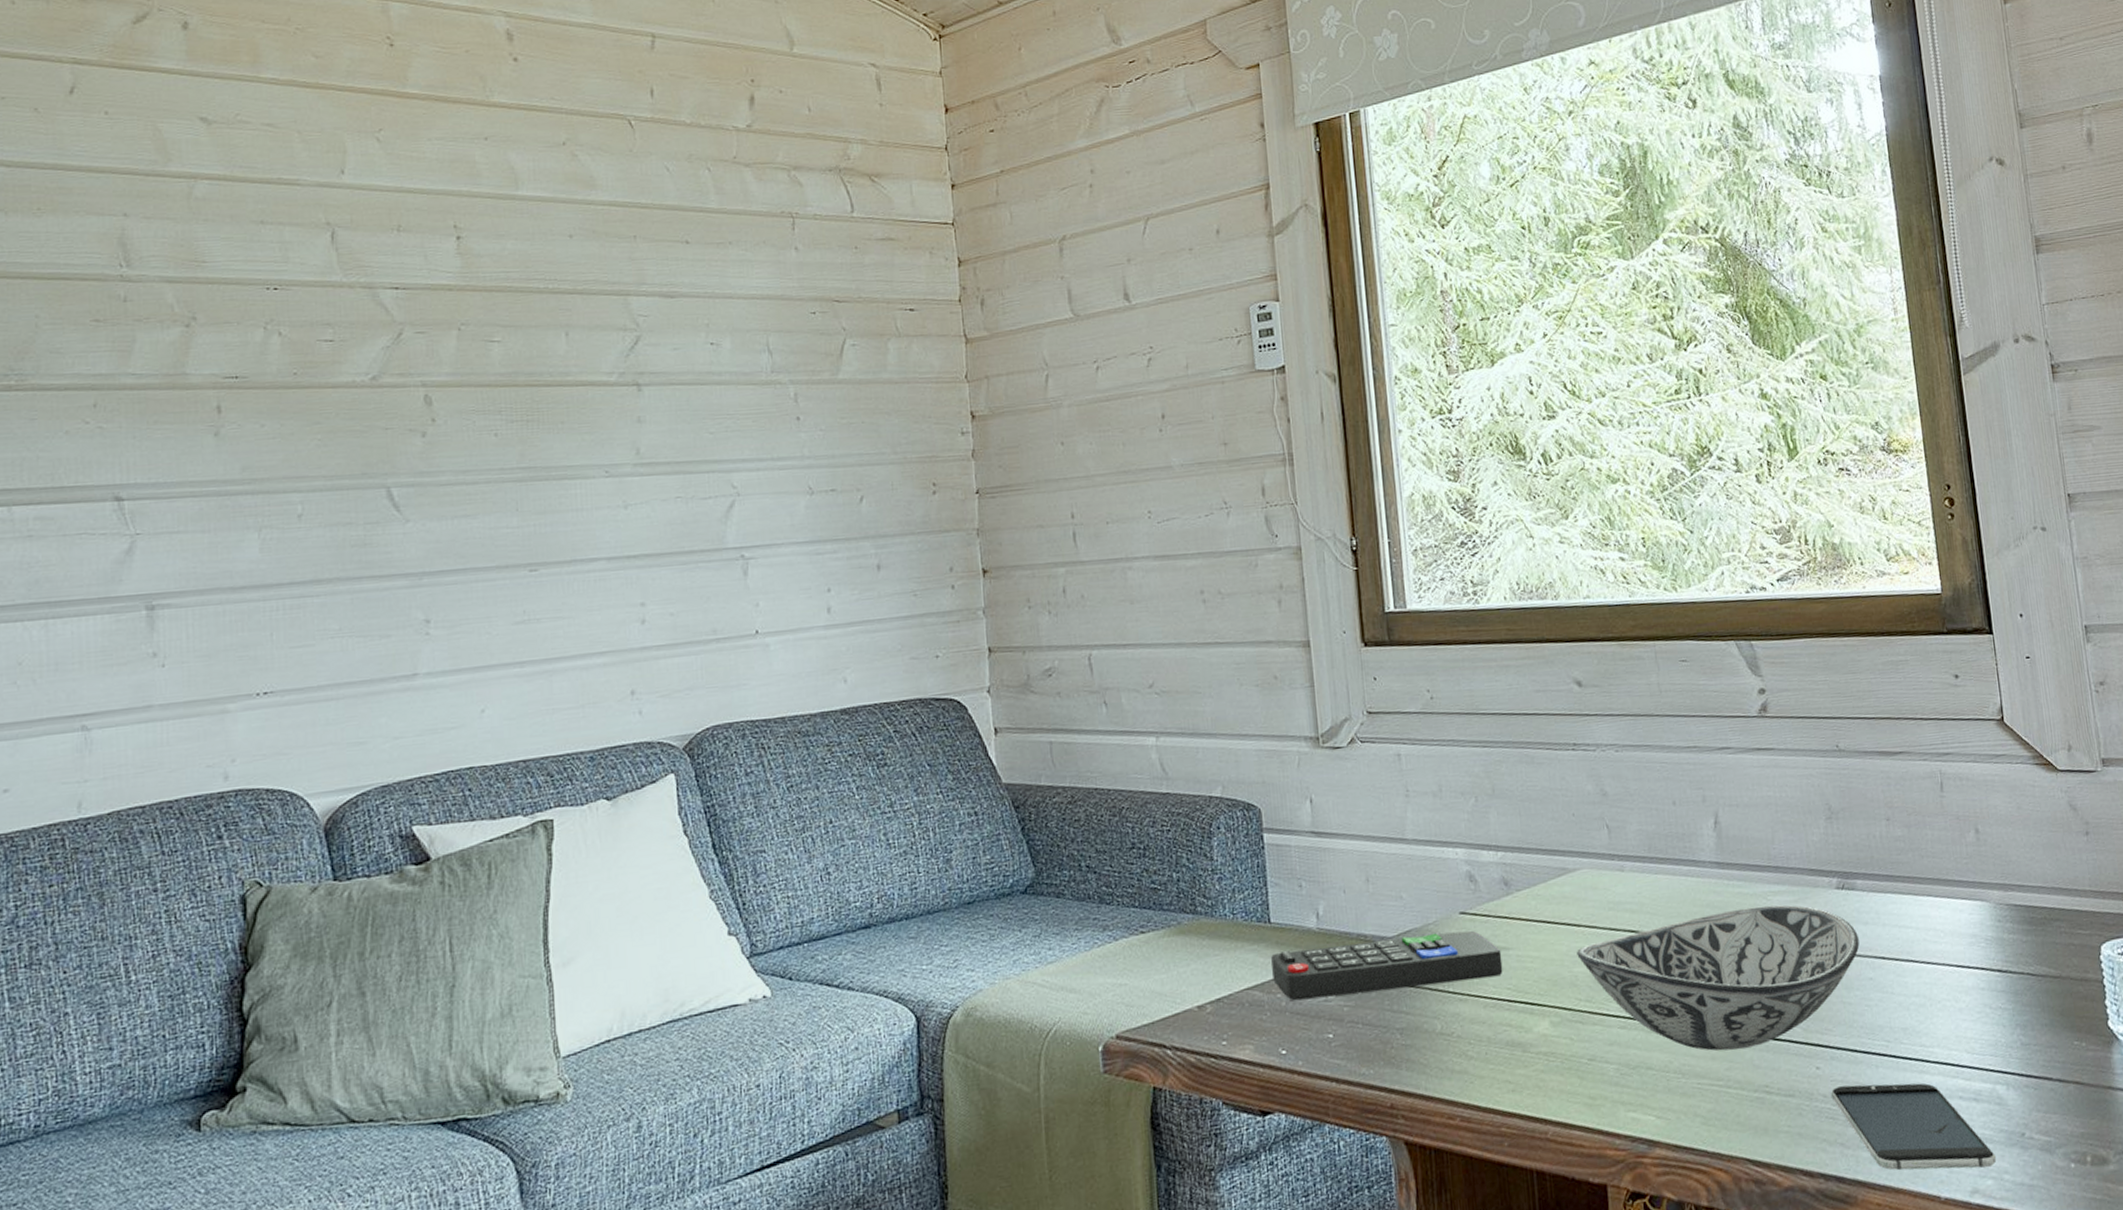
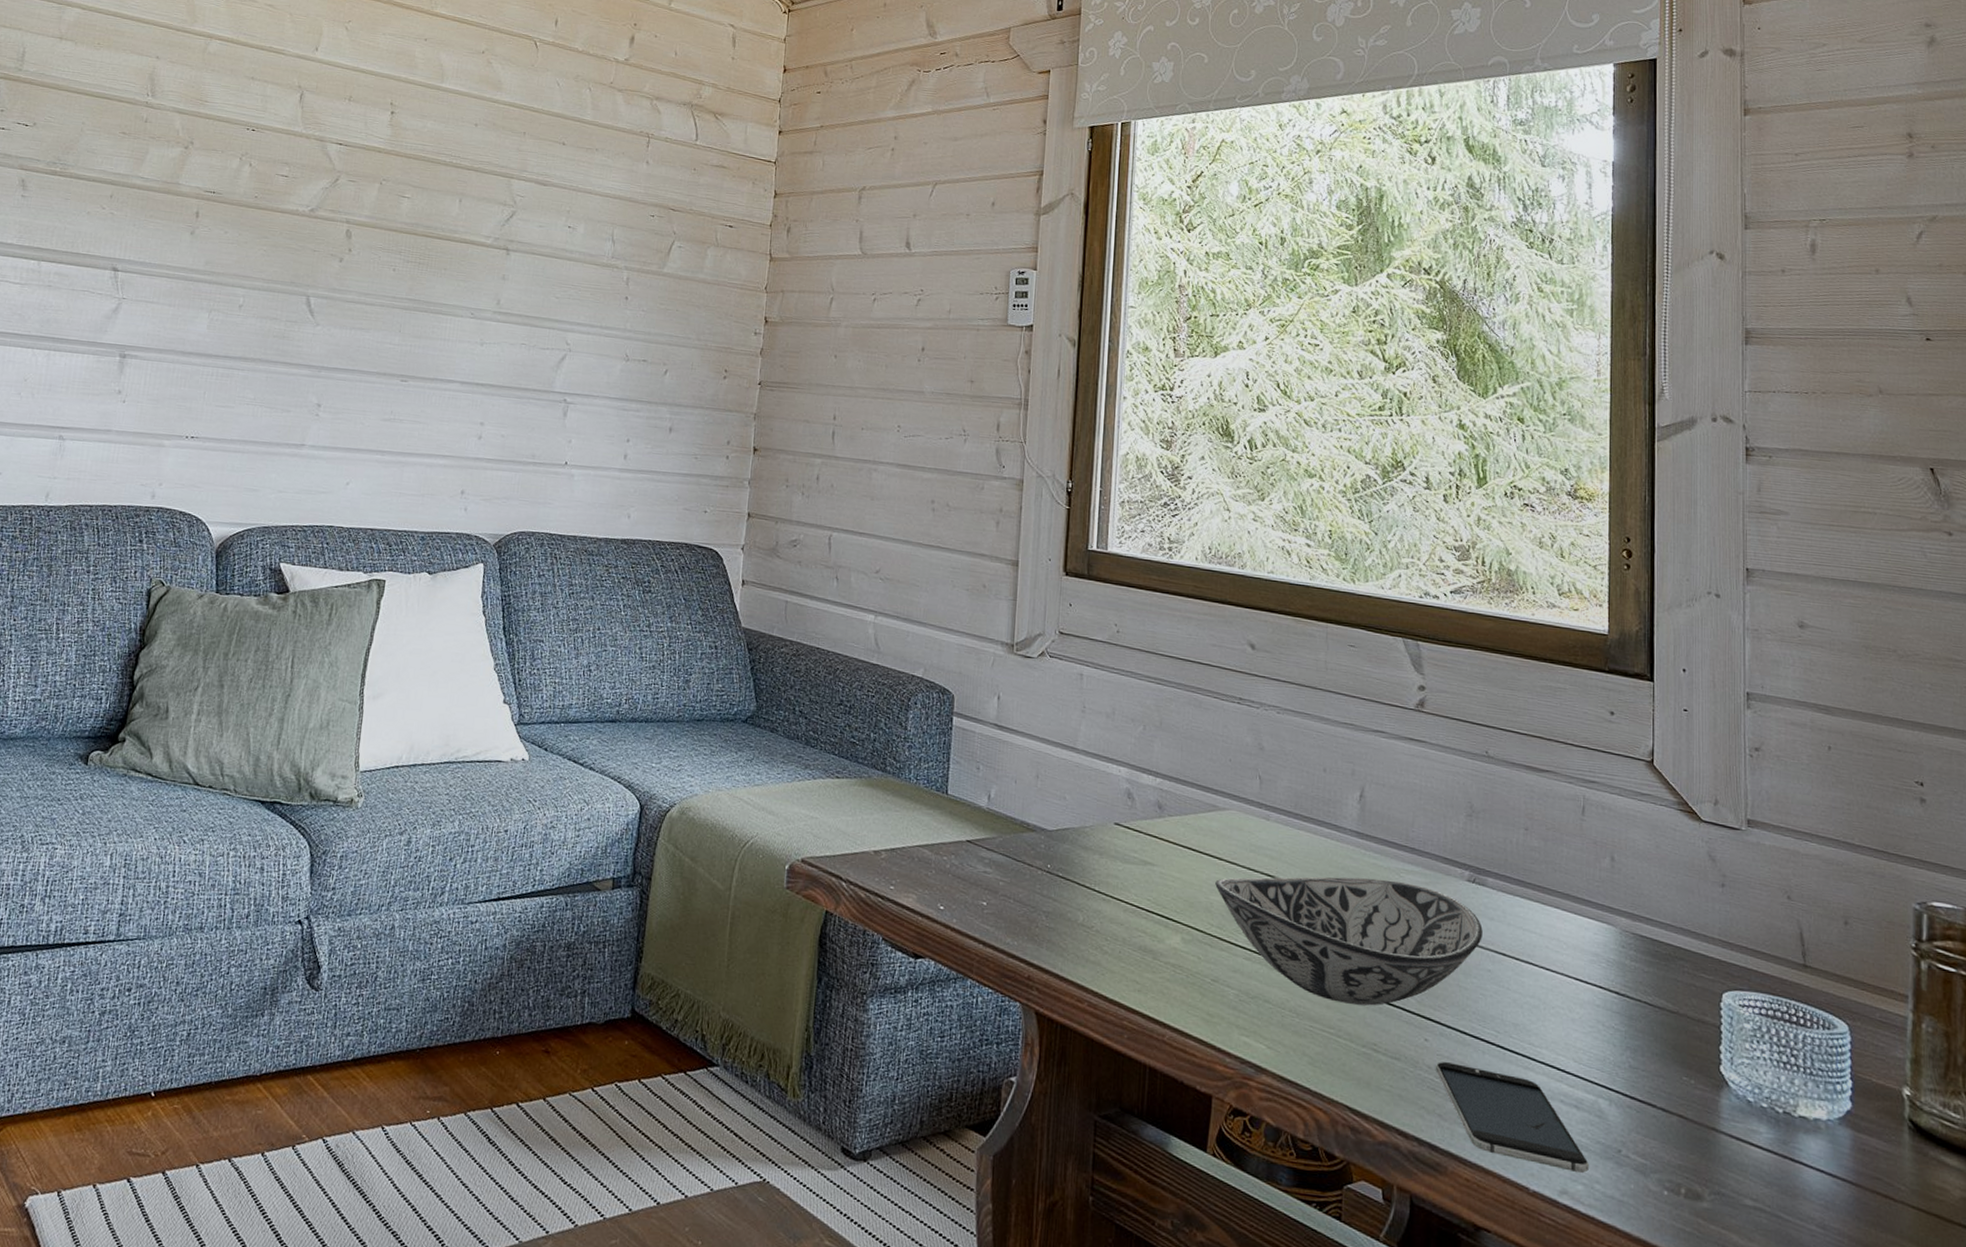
remote control: present [1271,930,1503,1001] -> none [942,821,1147,887]

